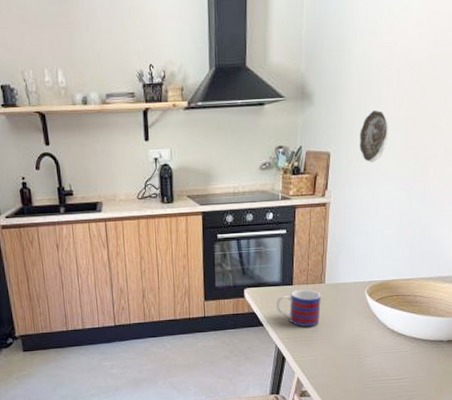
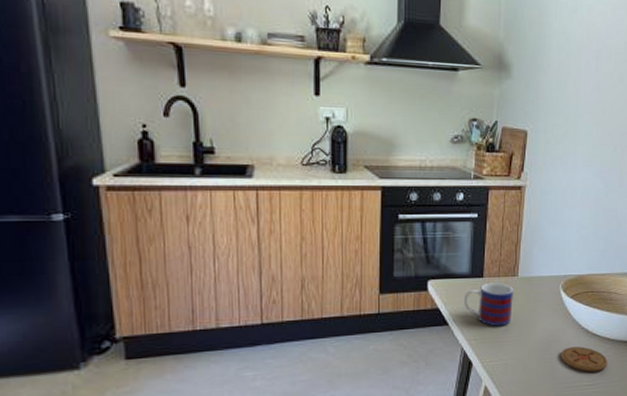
decorative plate: present [360,109,388,163] -> none [557,90,586,147]
coaster: none [366,345,414,368] -> present [560,346,608,372]

